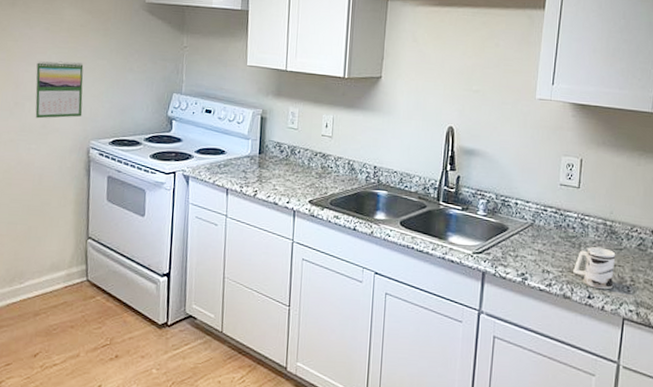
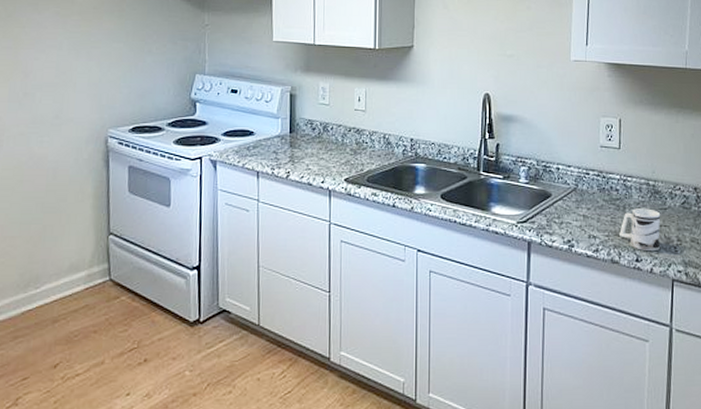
calendar: present [35,61,84,119] -> none [46,47,99,109]

